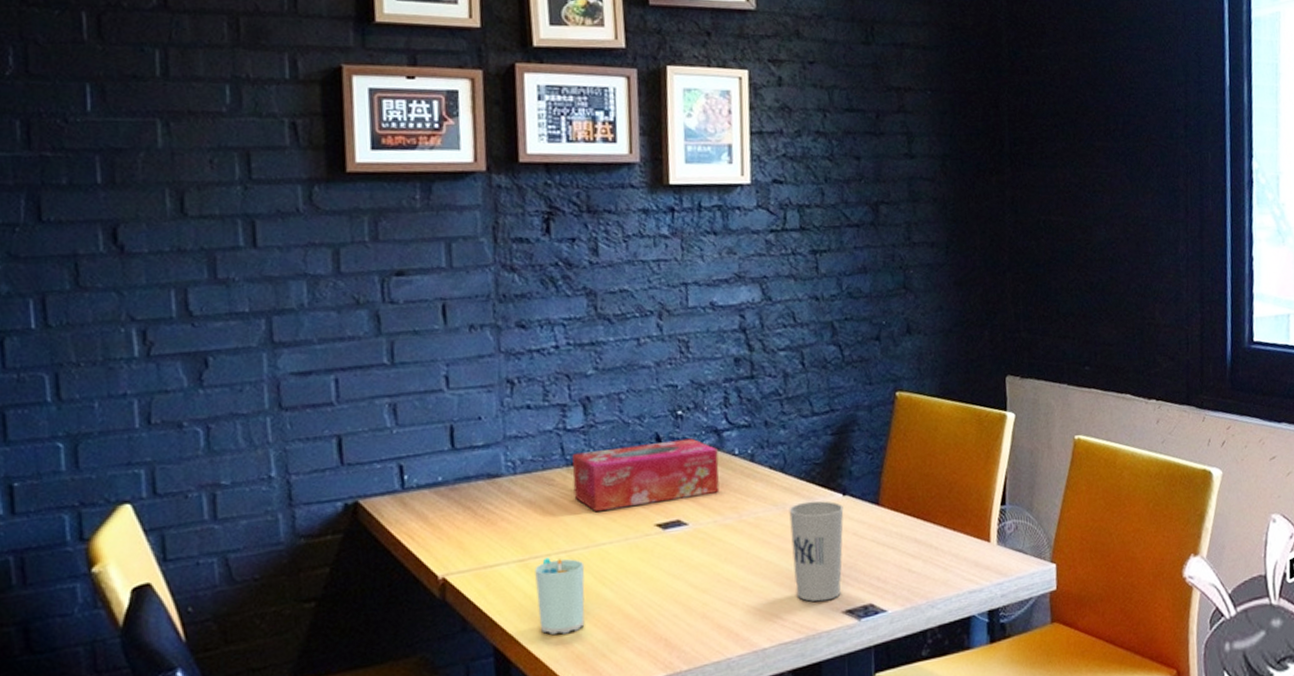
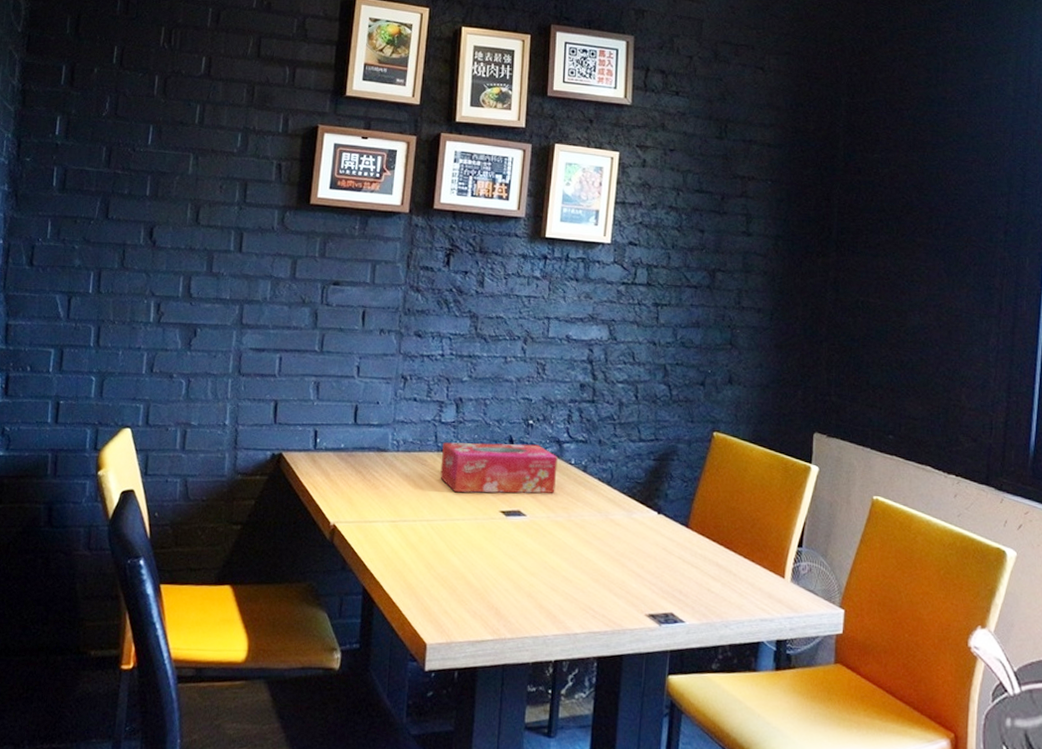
cup: present [535,557,585,635] -> none [400,522,441,588]
cup: present [789,500,844,602] -> none [608,513,657,603]

